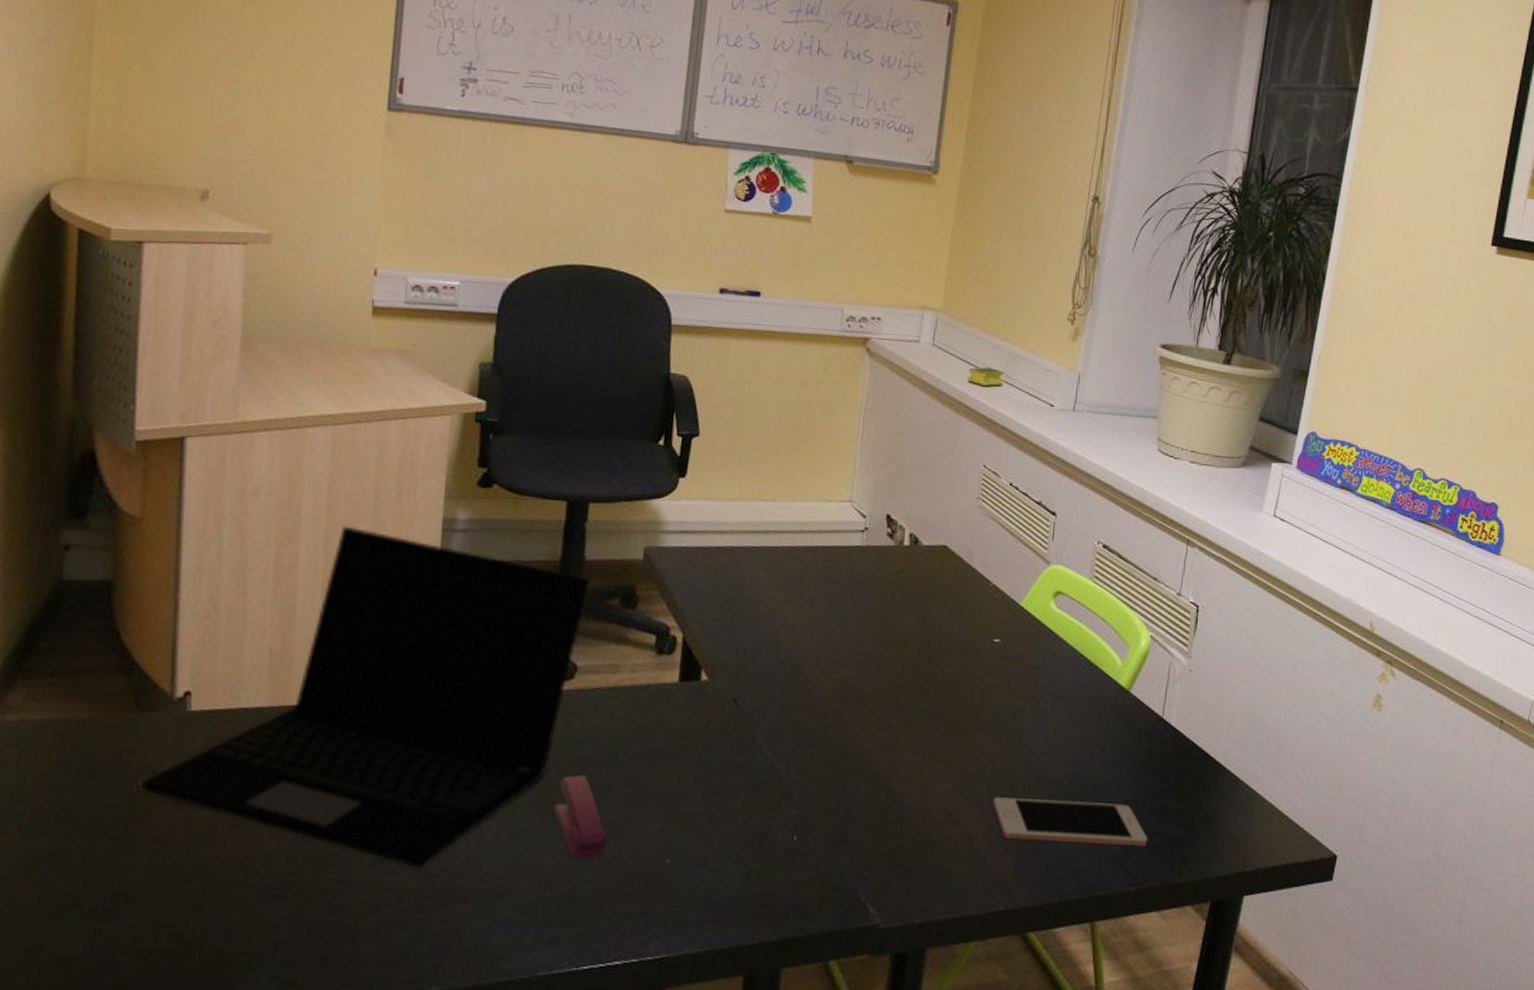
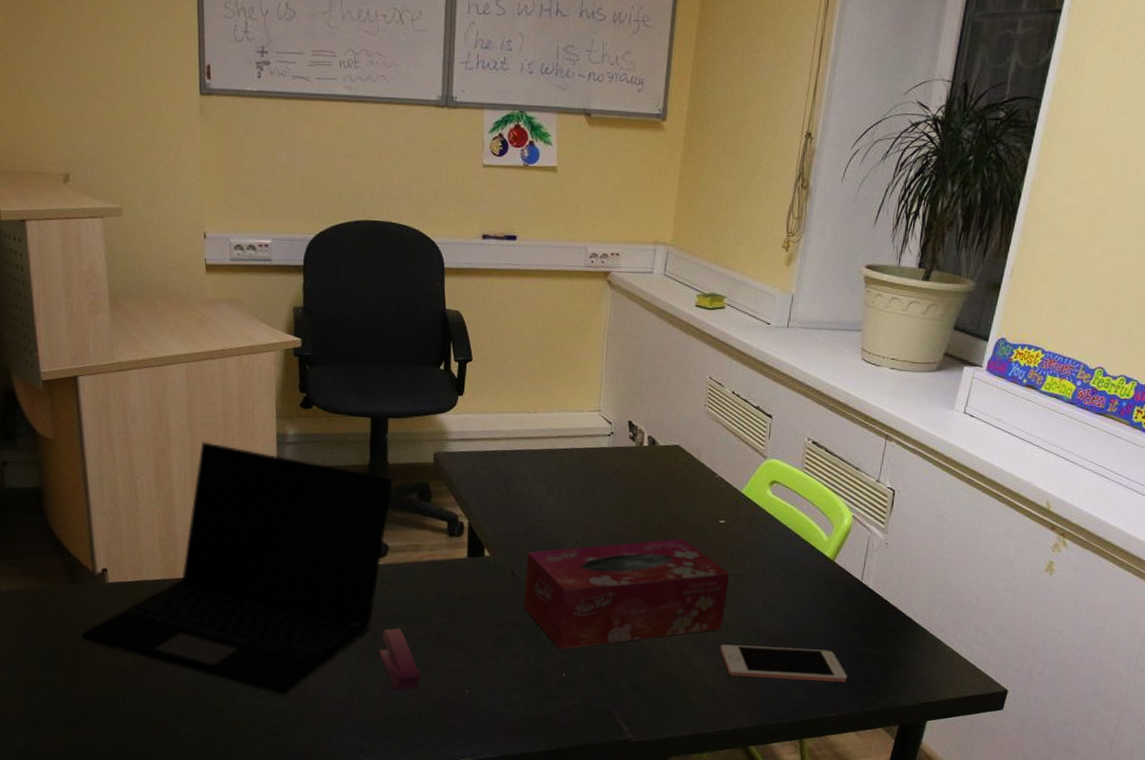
tissue box: none [748,661,1006,804] -> present [524,538,730,650]

